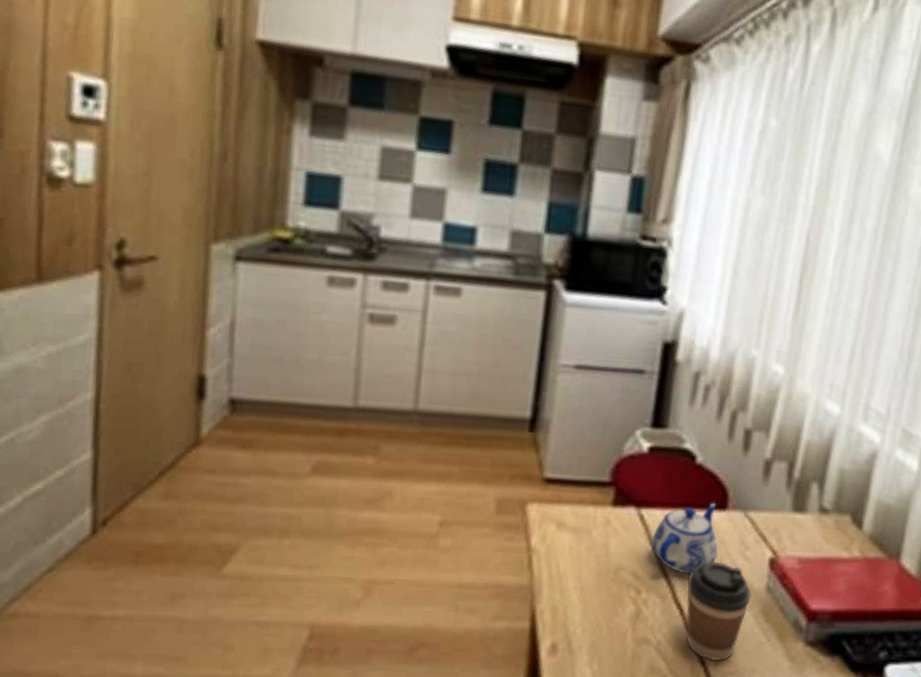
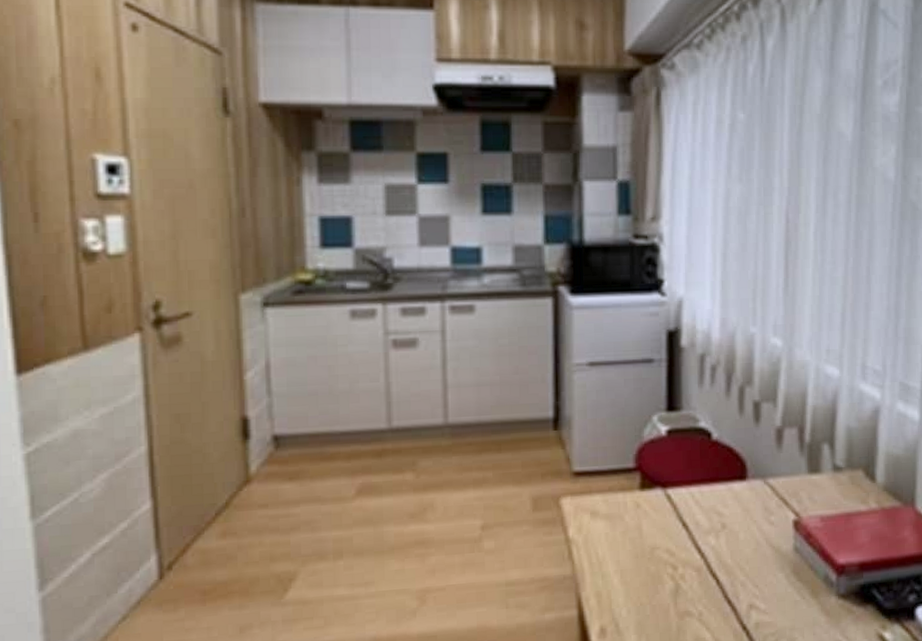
teapot: present [651,502,719,575] -> none [680,474,745,546]
coffee cup: present [686,562,751,661] -> none [719,530,781,625]

